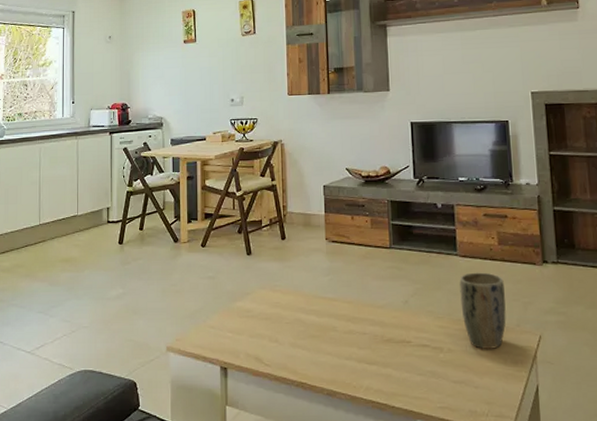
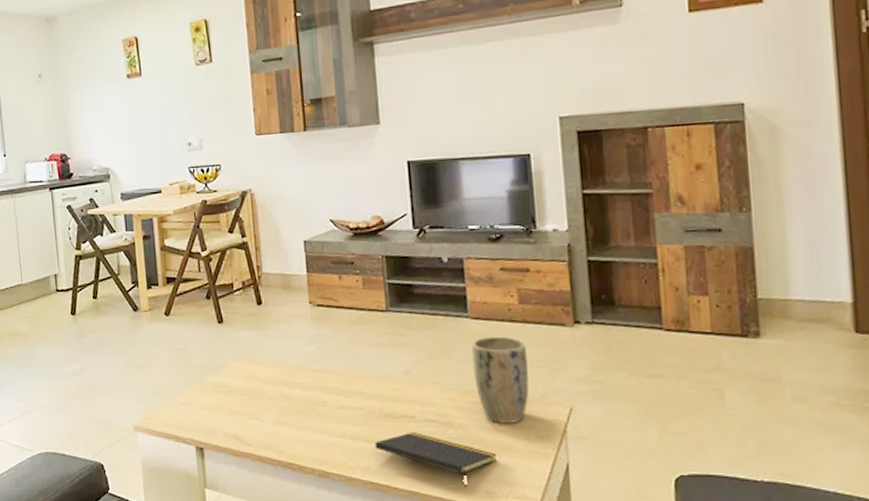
notepad: none [376,355,480,408] -> present [374,431,498,489]

